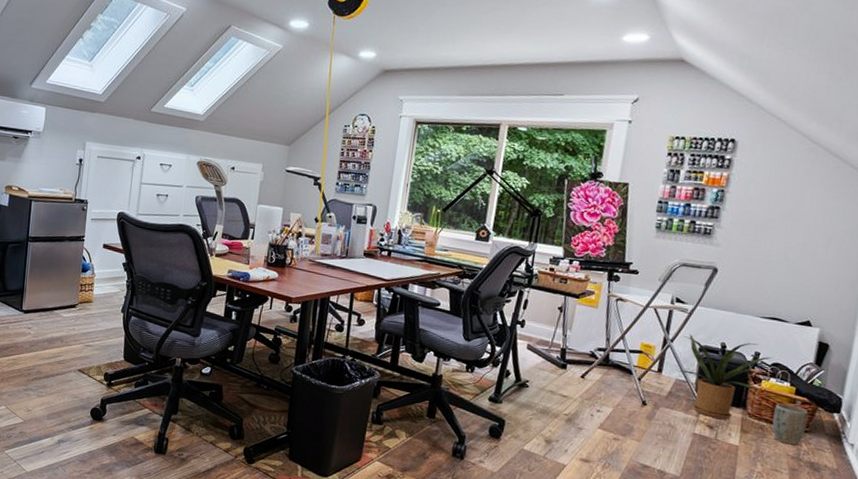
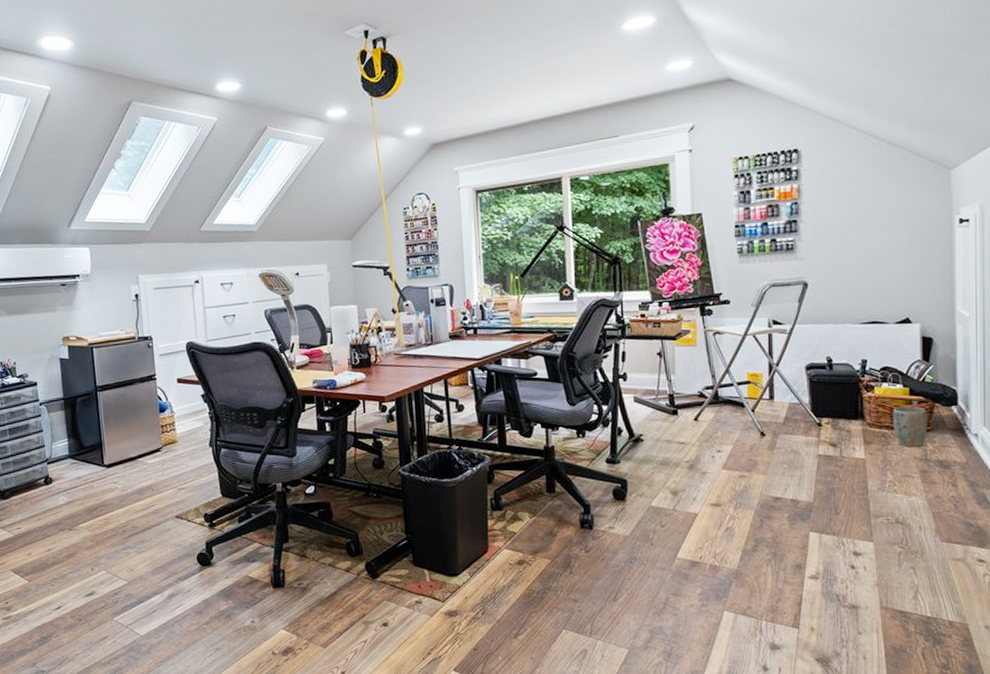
house plant: present [677,334,772,420] -> none [787,351,879,436]

